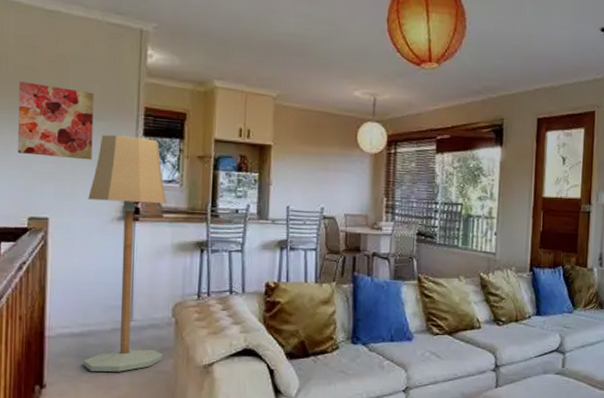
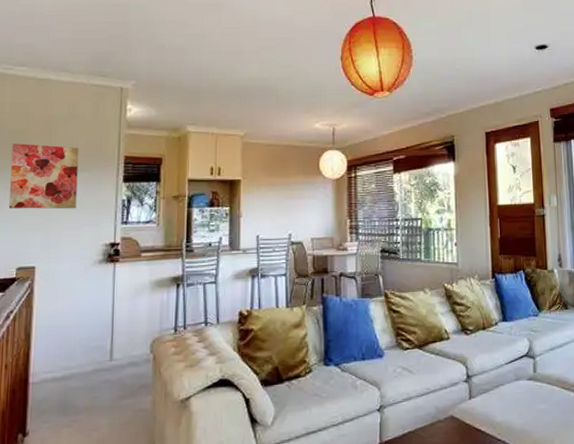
floor lamp: present [84,134,167,372] -> none [65,183,145,416]

